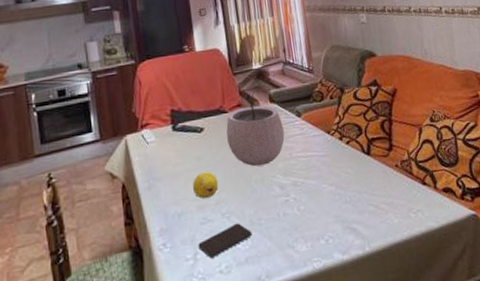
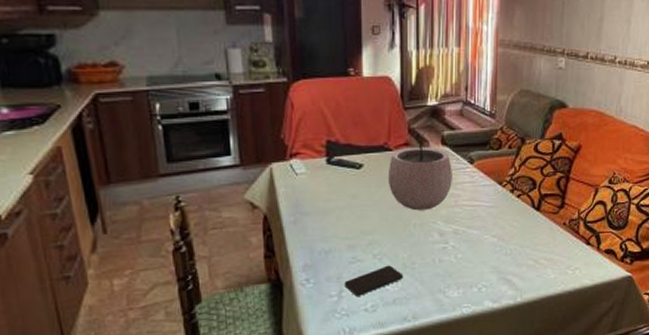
fruit: present [192,171,219,199] -> none [343,210,373,238]

